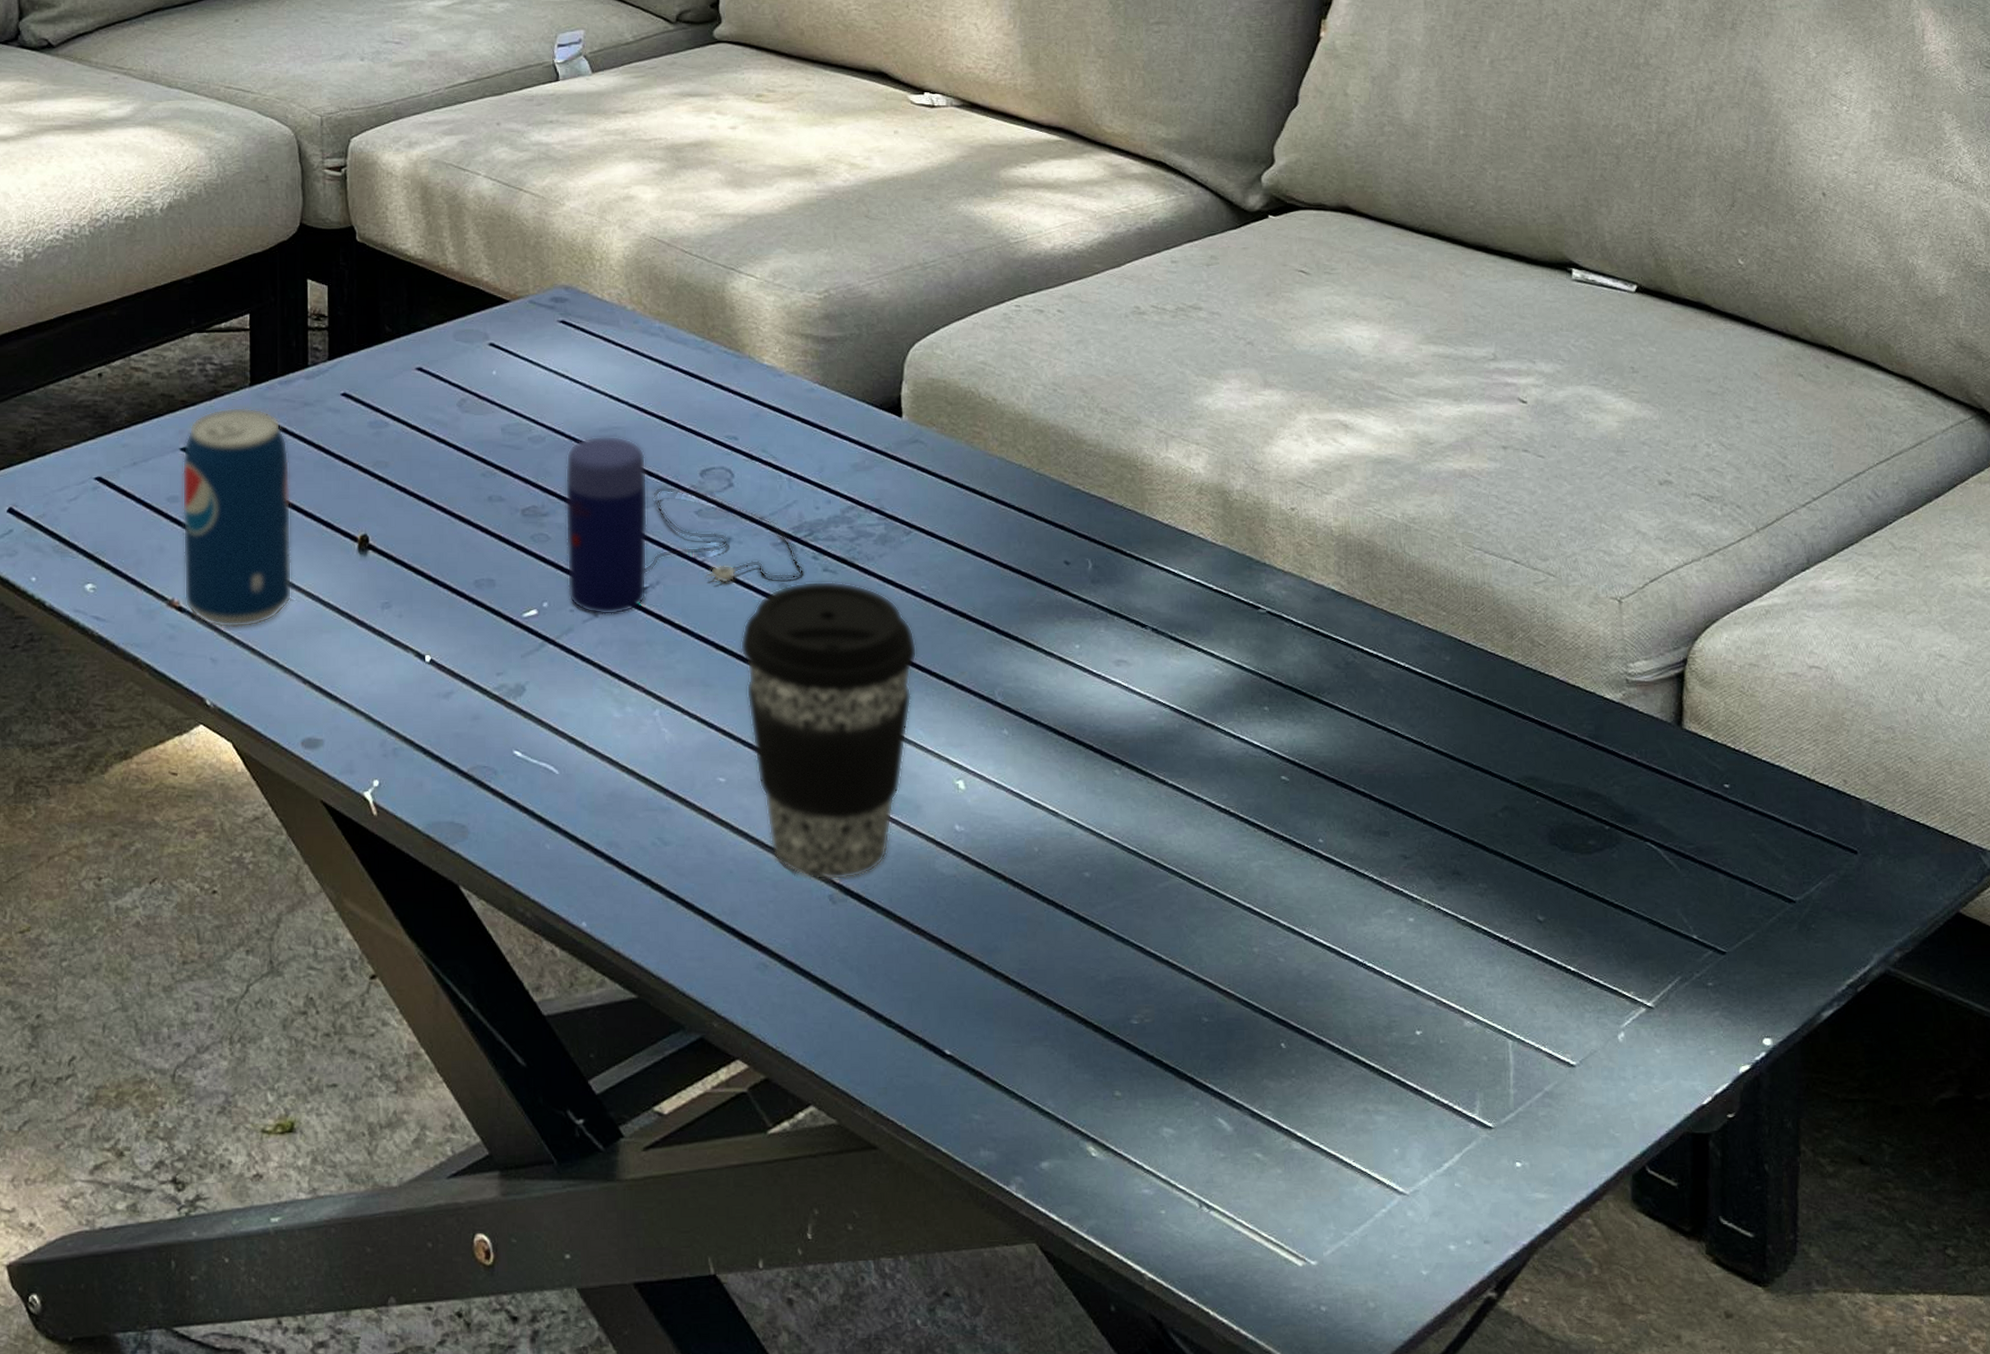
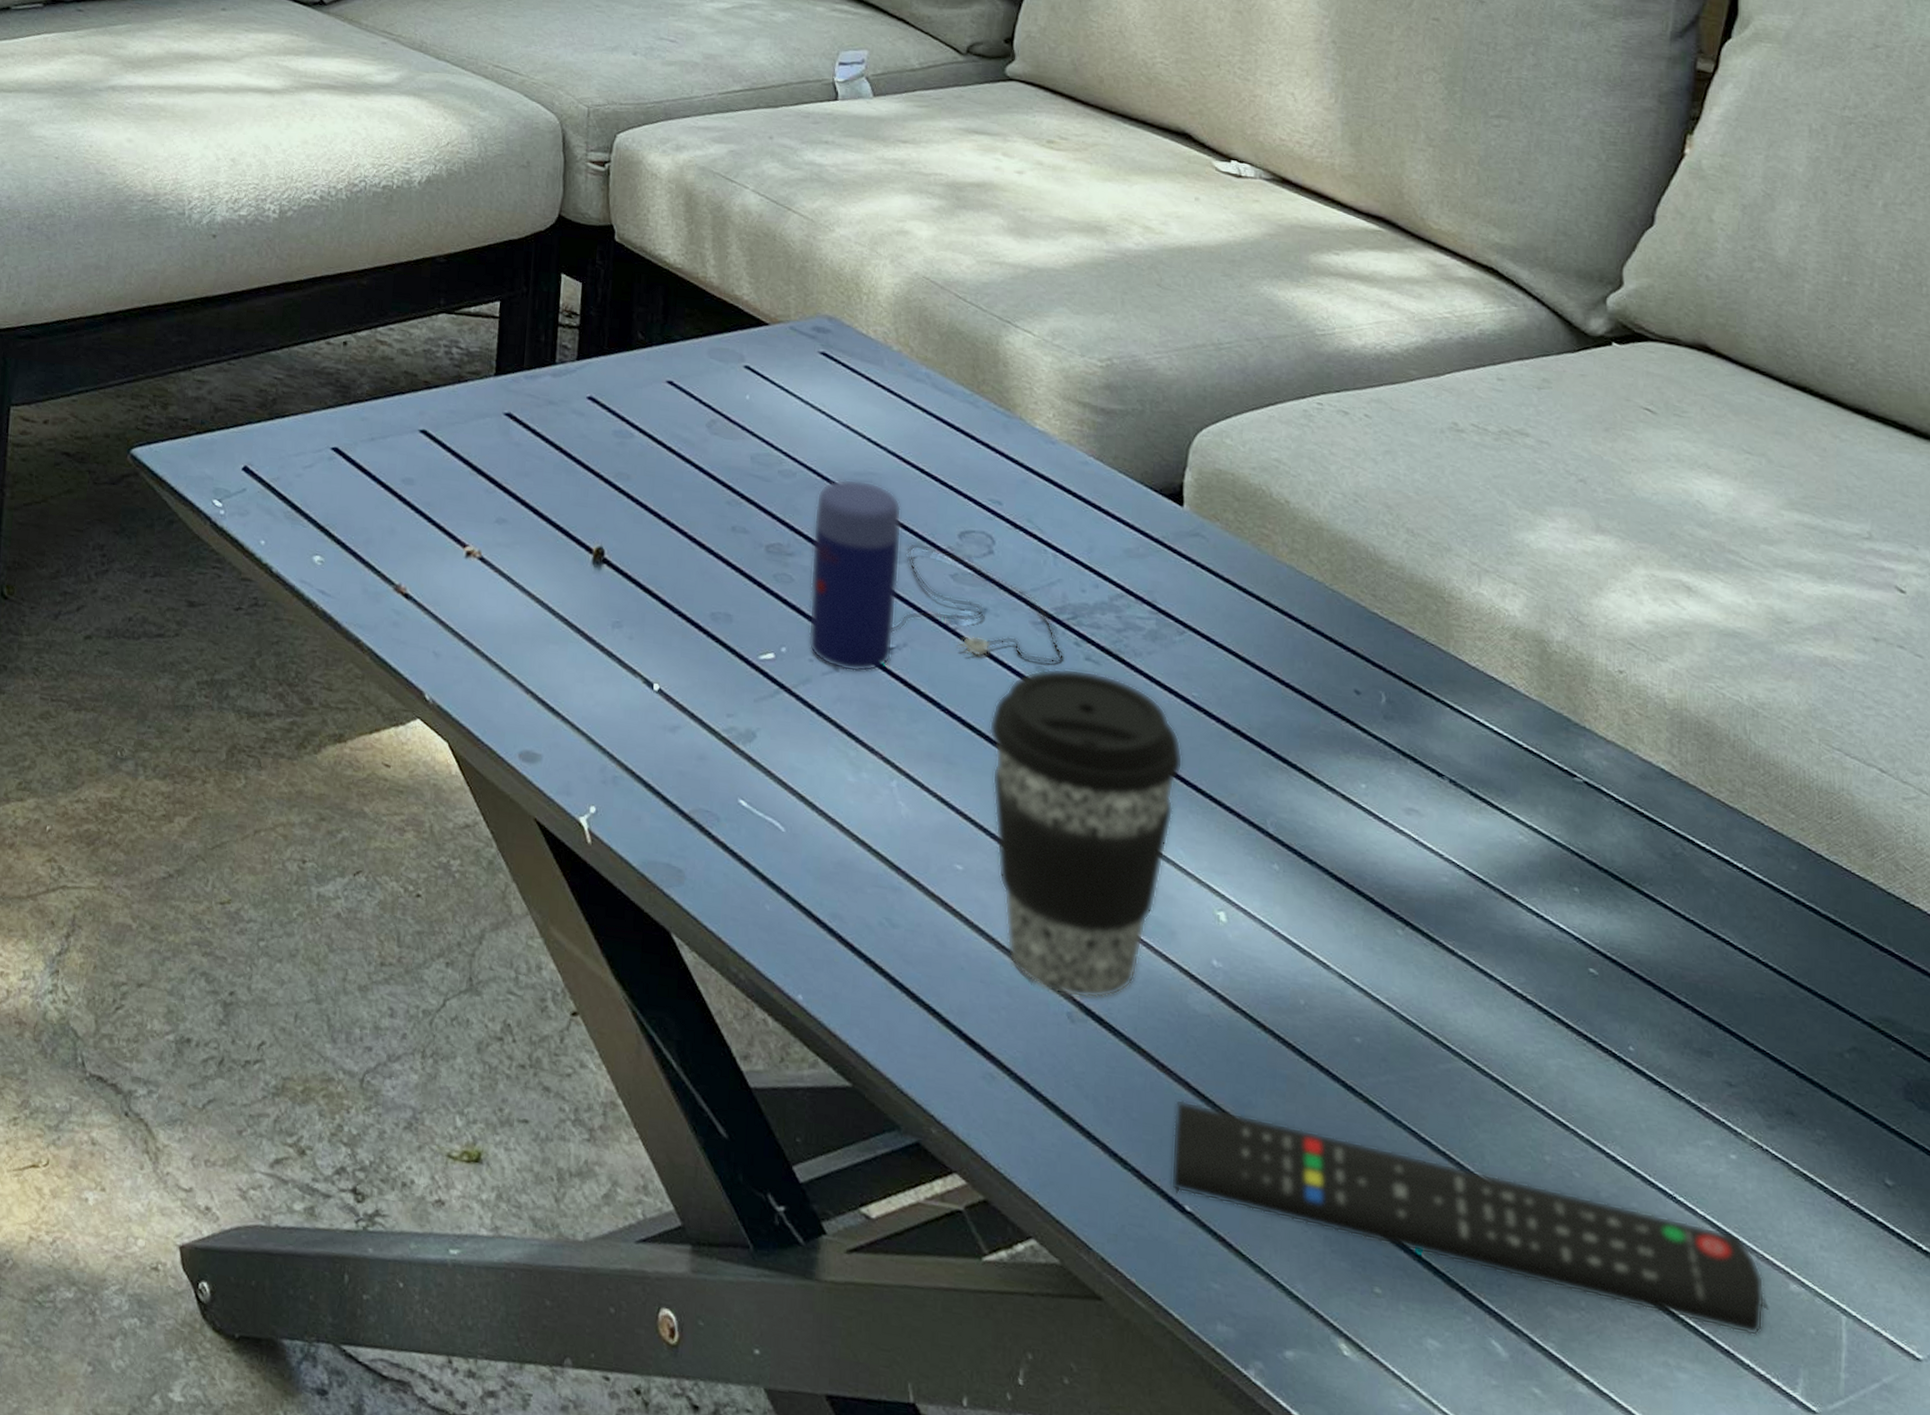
beverage can: present [182,407,292,628] -> none [411,394,529,626]
remote control: none [930,955,1445,1072] -> present [1170,1099,1765,1337]

